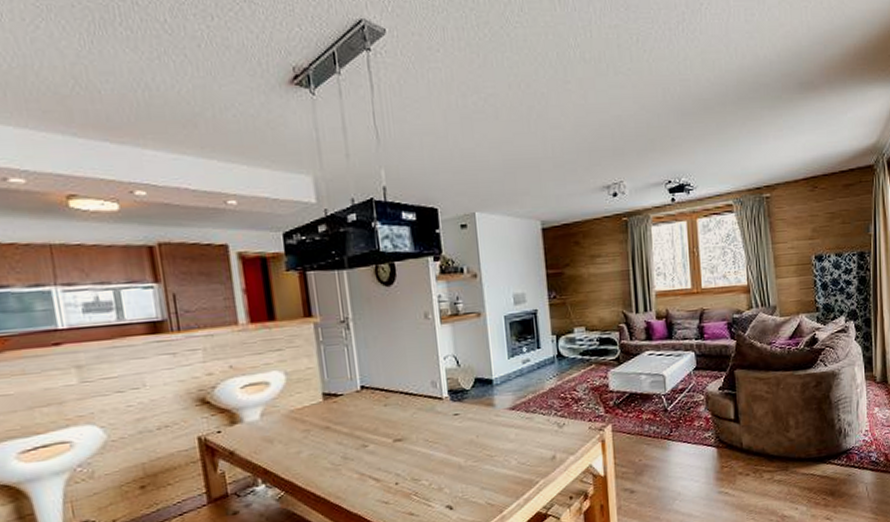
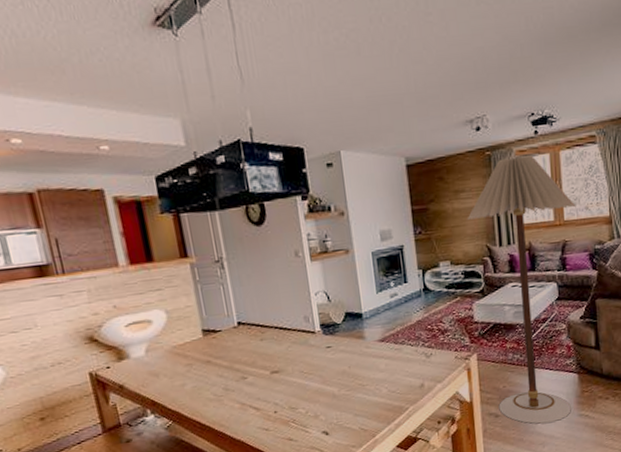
floor lamp: none [603,221,714,501] -> present [467,154,576,424]

